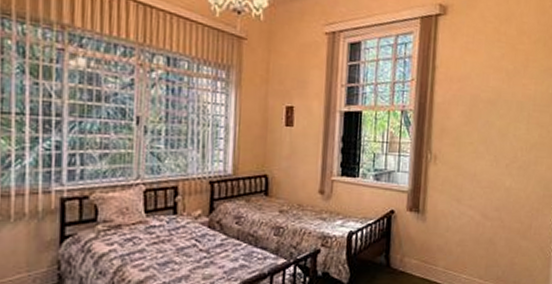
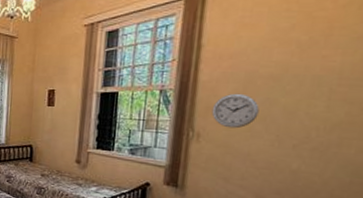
wall clock: none [445,115,482,150] -> present [211,93,260,129]

